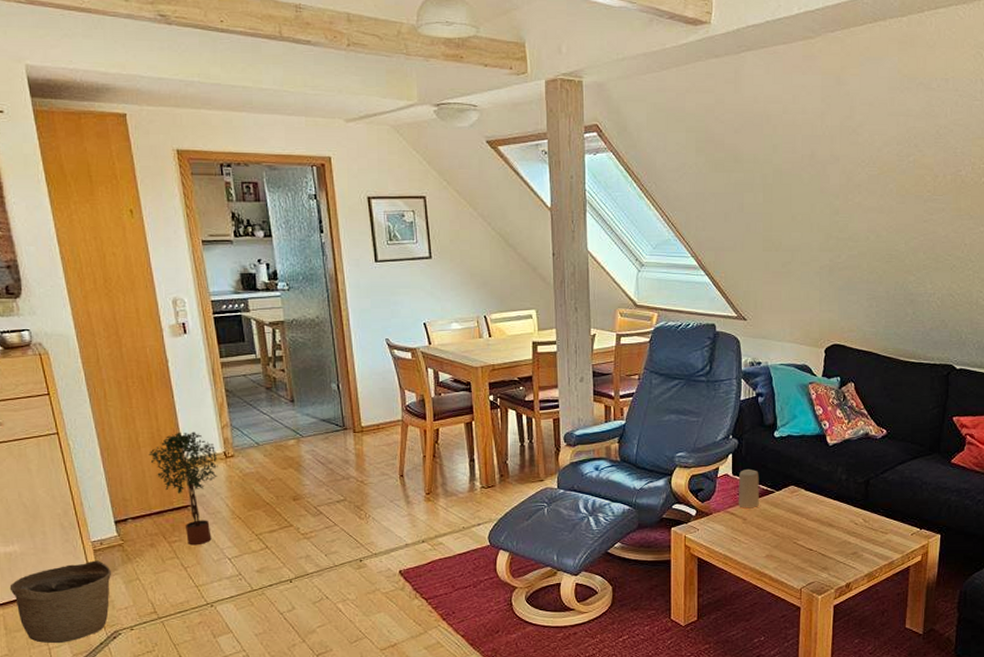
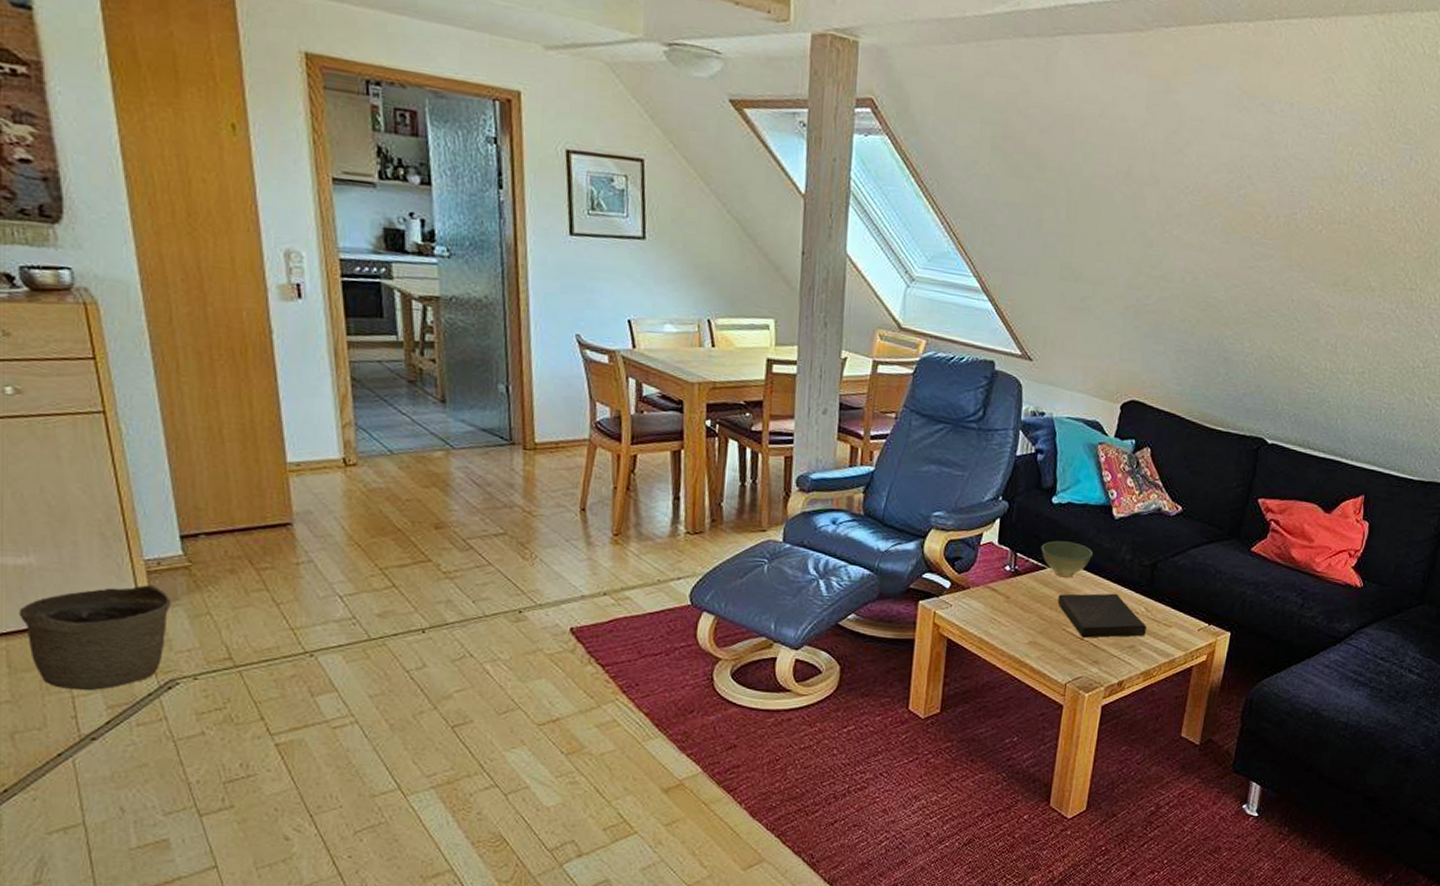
potted tree: present [149,432,218,546] -> none [236,426,334,576]
candle: present [738,468,760,509] -> none [1001,538,1030,586]
bowl: none [768,468,813,499] -> present [1041,540,1093,578]
book: none [787,509,866,549] -> present [1057,593,1147,638]

